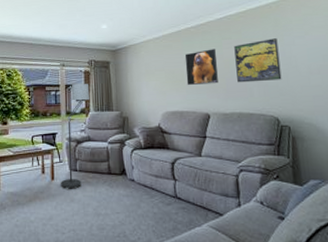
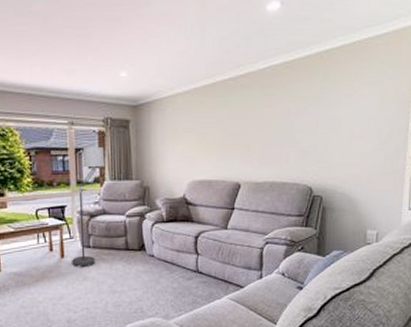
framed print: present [184,49,218,85] -> none [218,107,254,150]
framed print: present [234,38,282,83] -> none [274,96,324,148]

